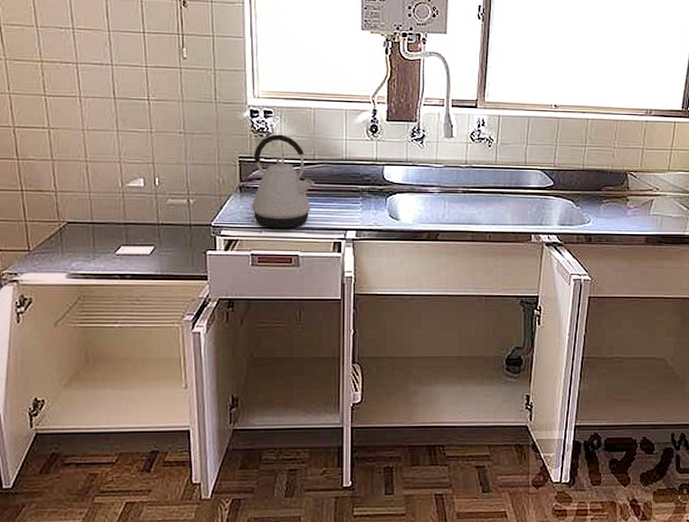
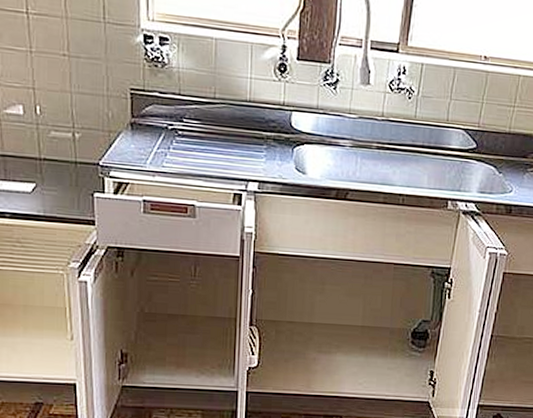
kettle: present [251,134,315,229] -> none [143,65,214,175]

